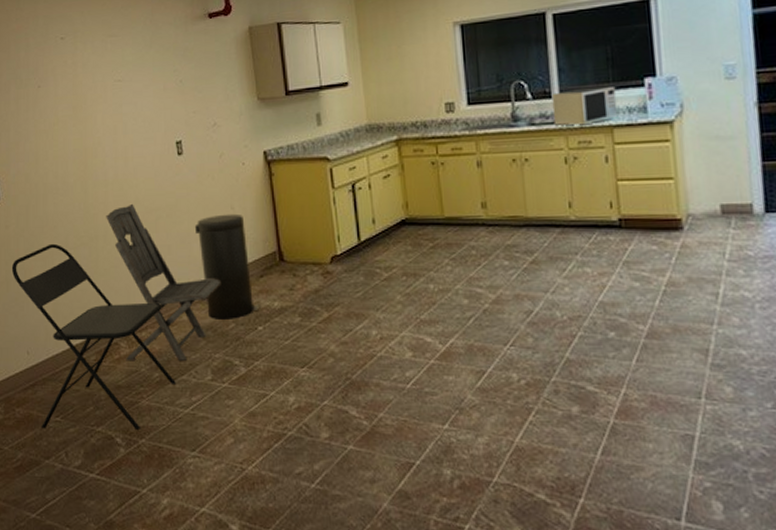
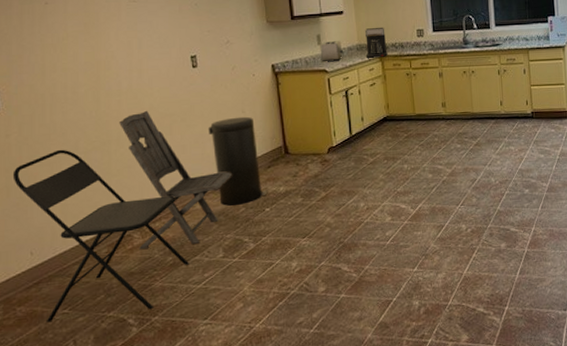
toaster: none [320,119,348,148] -> present [320,40,343,62]
coffee maker: none [375,100,406,143] -> present [364,27,388,59]
microwave: present [551,85,619,126] -> none [490,21,532,48]

